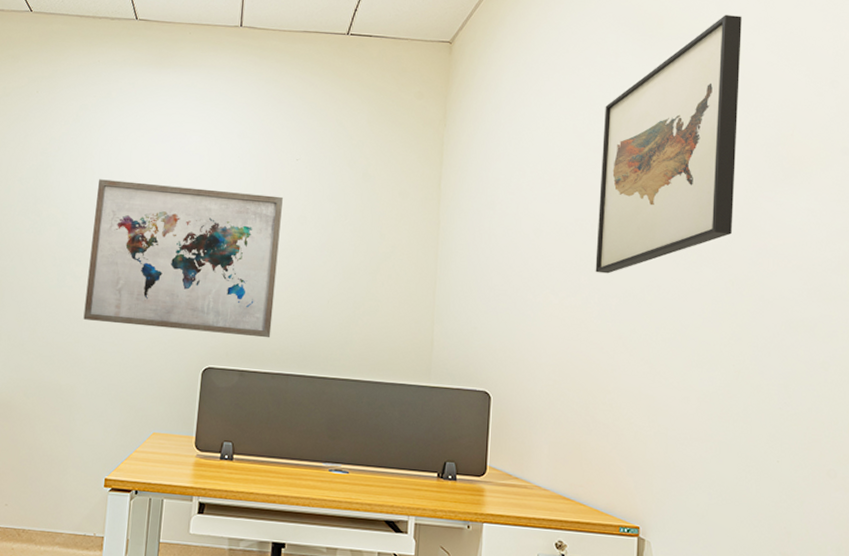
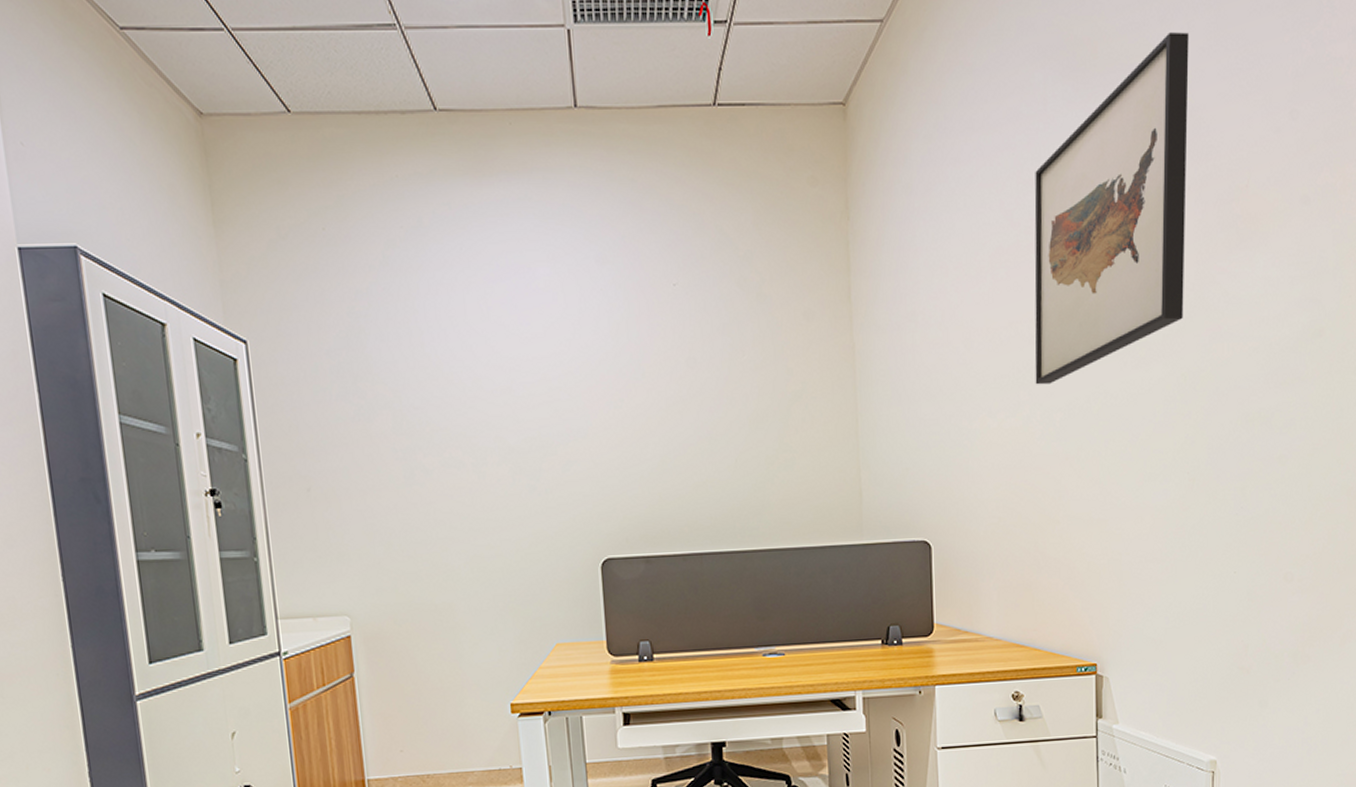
wall art: present [83,179,283,338] -> none [430,335,675,522]

